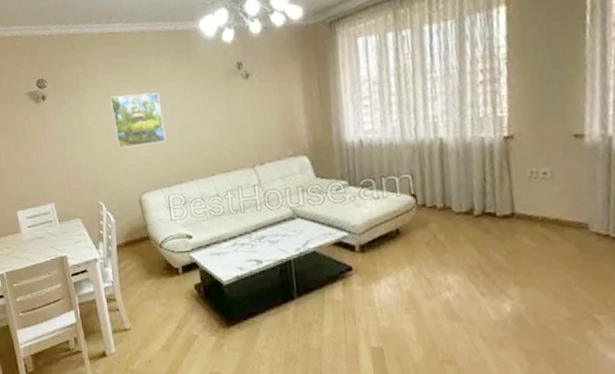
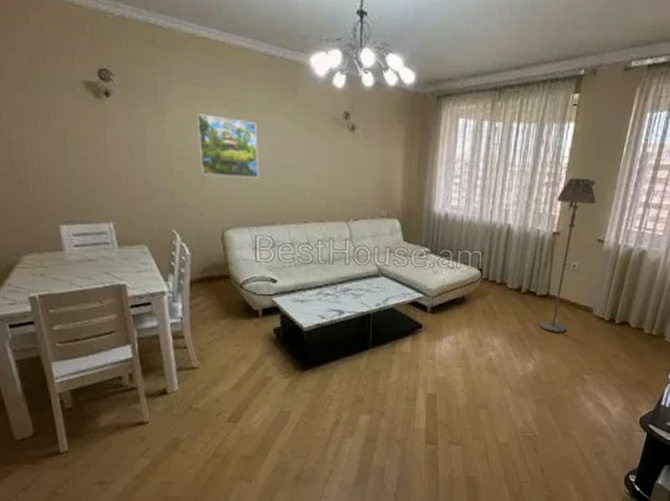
floor lamp: none [500,64,559,261] -> present [539,178,596,332]

